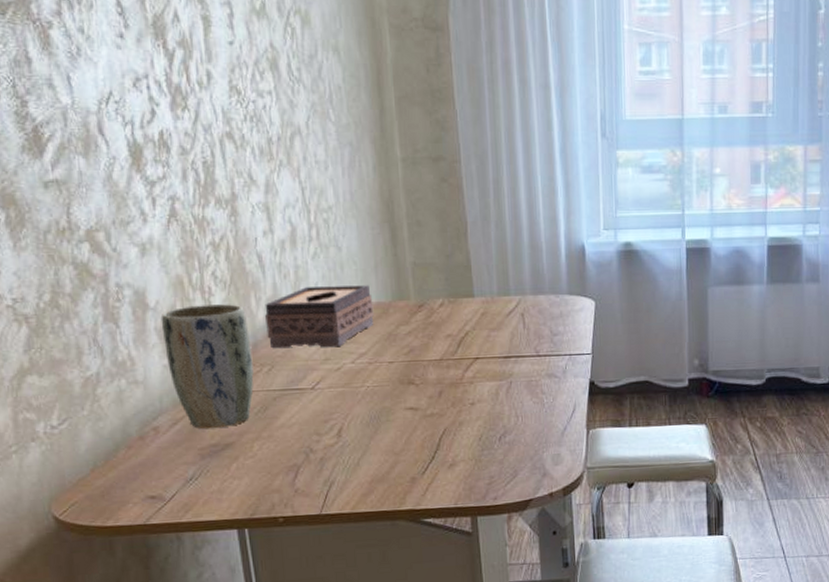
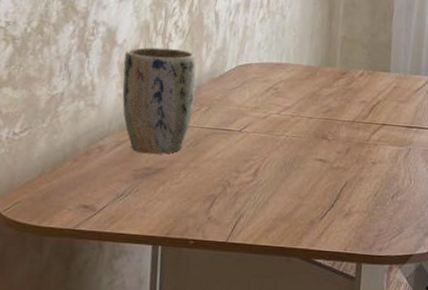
tissue box: present [265,285,374,349] -> none [210,45,305,99]

